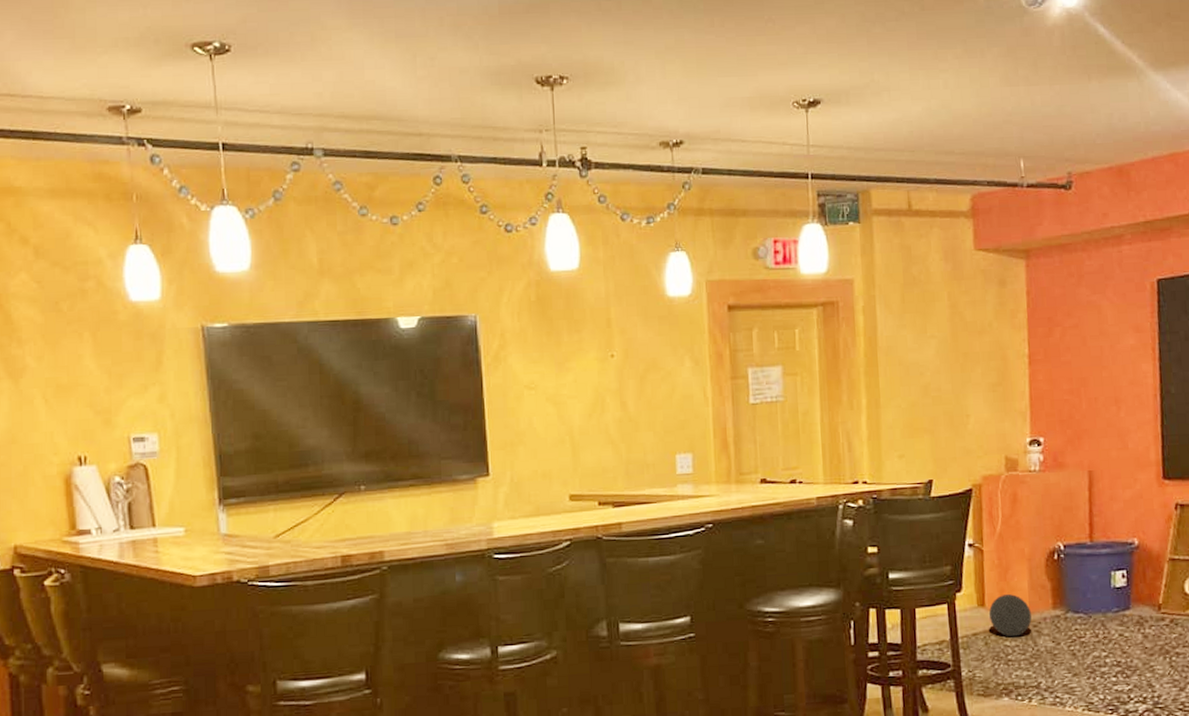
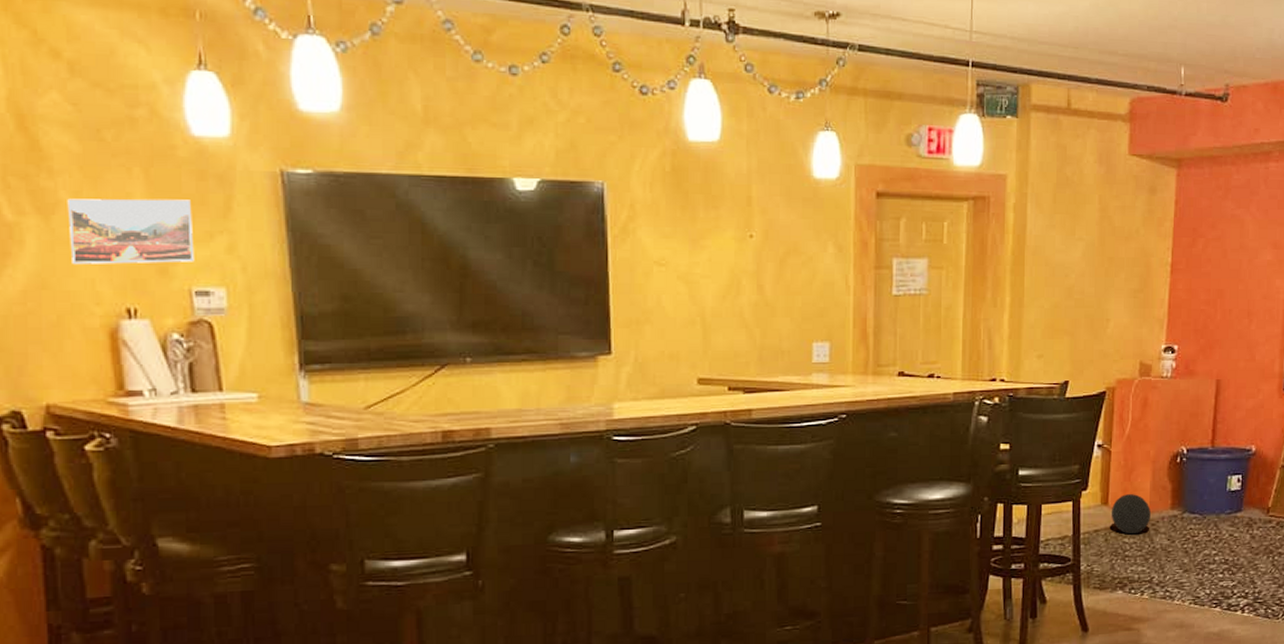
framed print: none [32,357,133,420] -> present [67,198,195,264]

